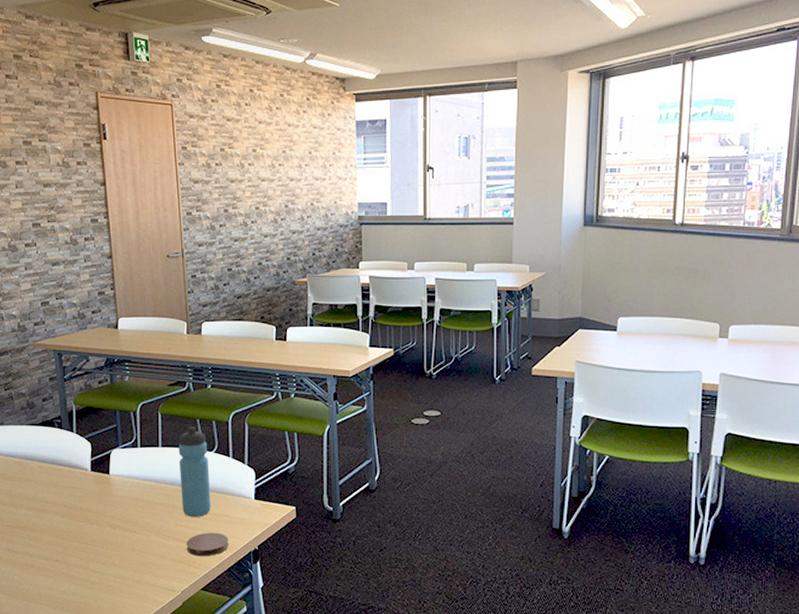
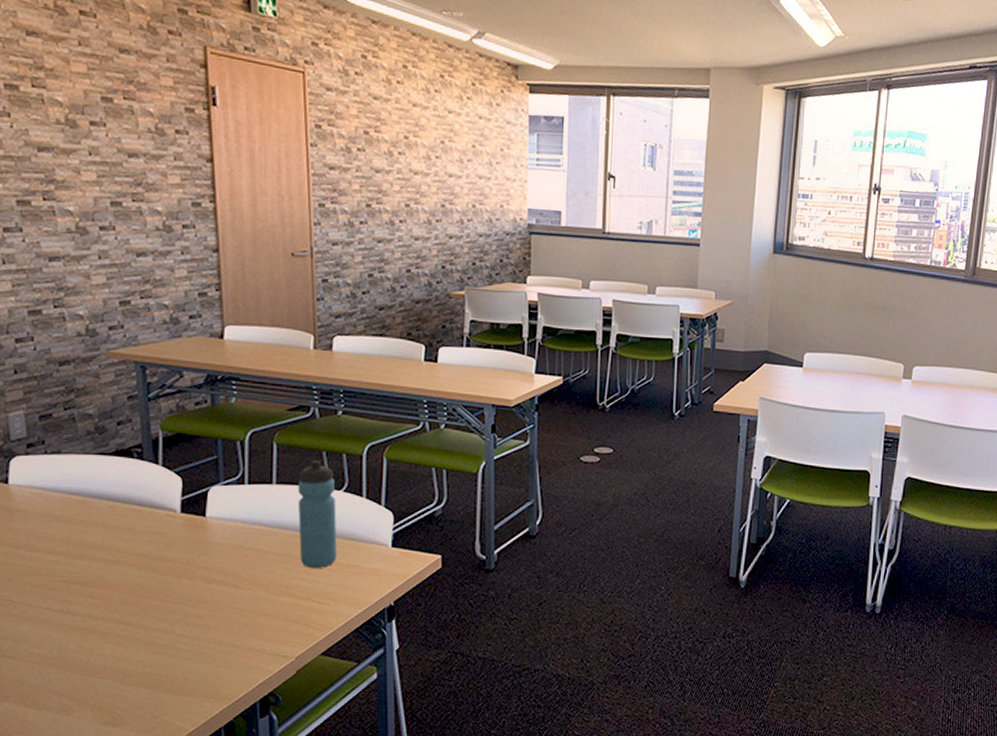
coaster: present [186,532,228,557] -> none [303,586,358,615]

